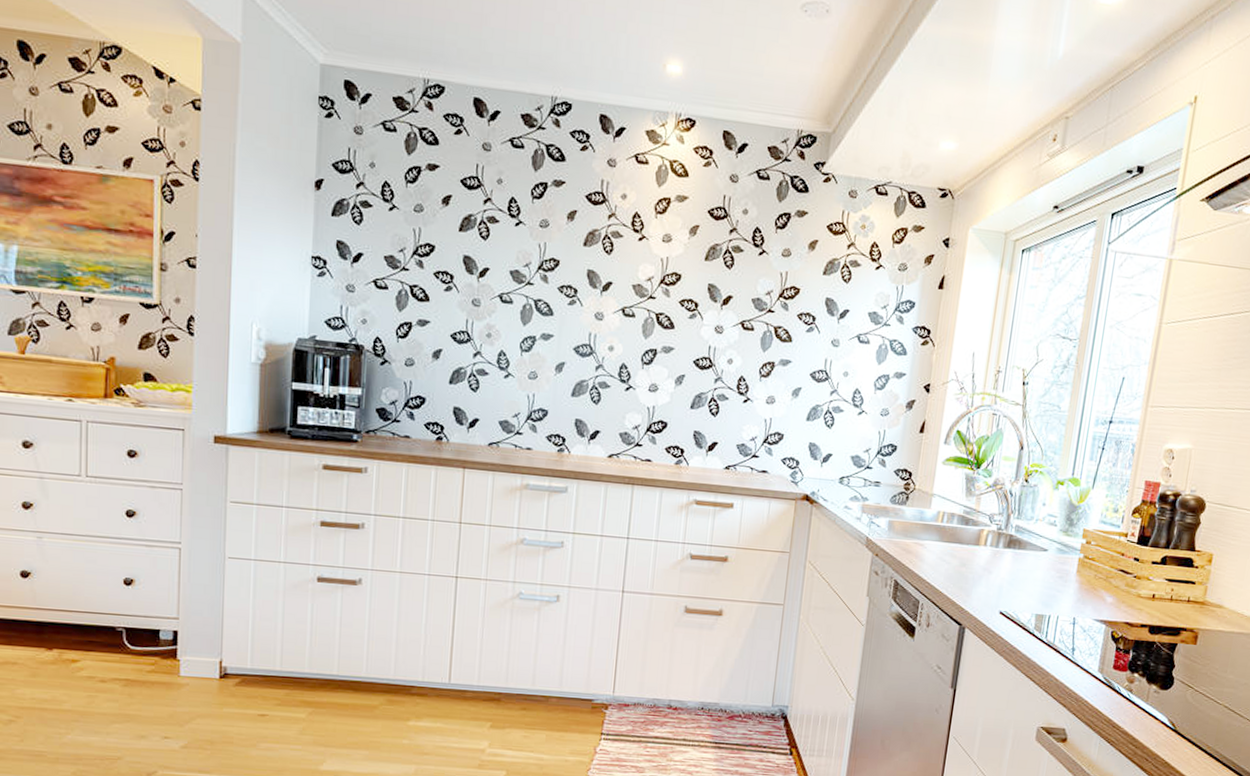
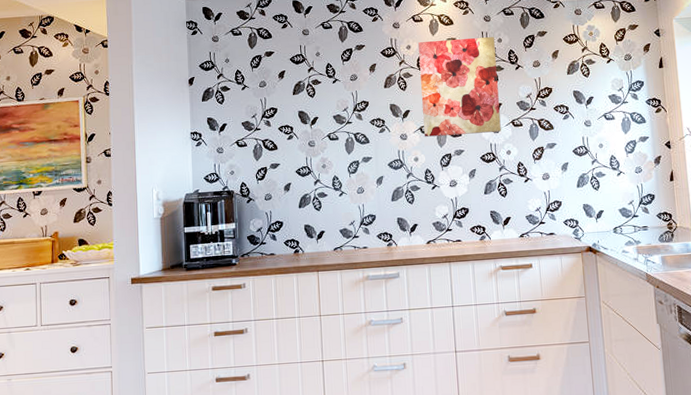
wall art: none [627,193,739,333] -> present [418,37,501,137]

